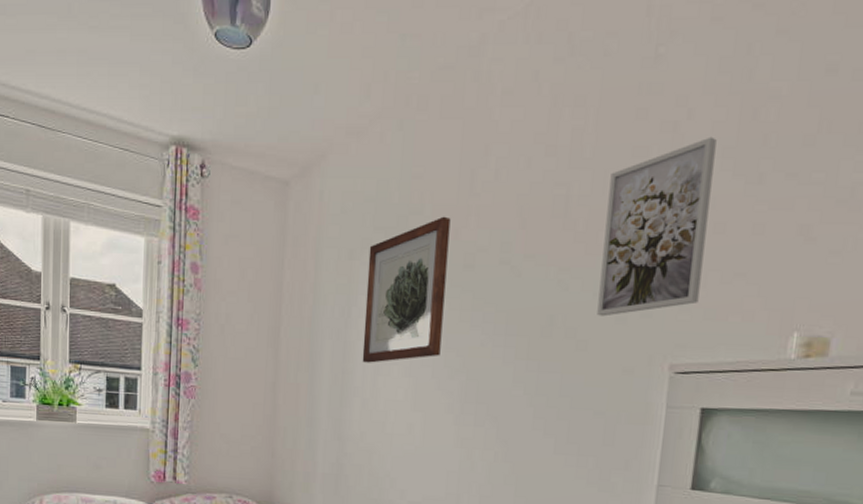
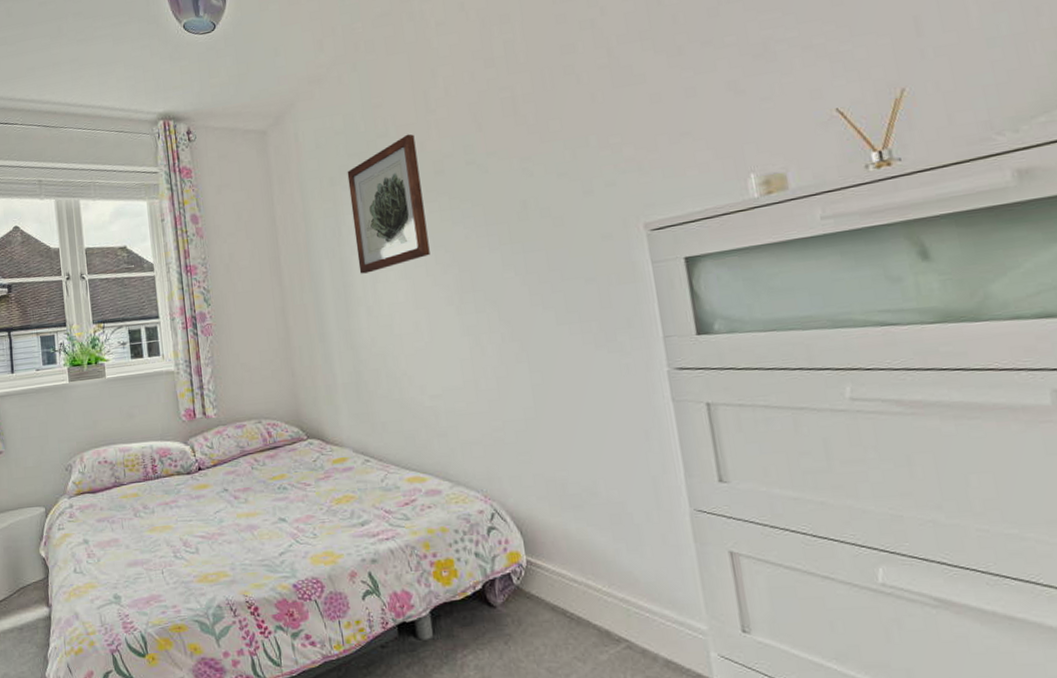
wall art: present [597,136,717,317] -> none [546,25,655,193]

